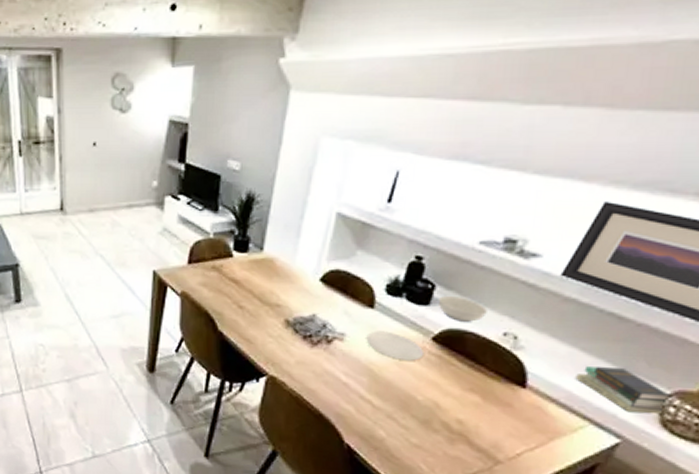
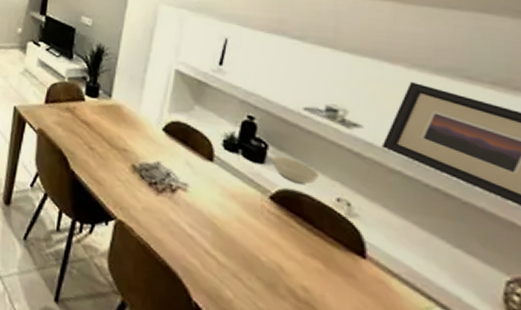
plate: present [366,331,425,361] -> none [208,184,264,219]
books: present [575,366,672,414] -> none [413,242,513,301]

